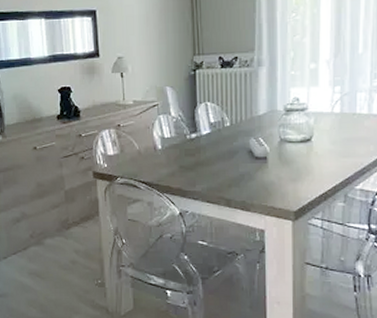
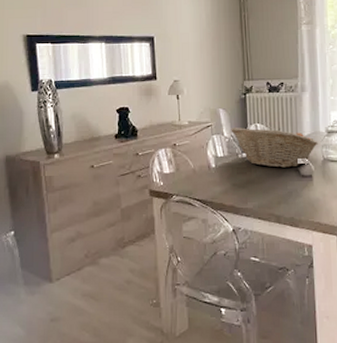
fruit basket: none [178,107,275,149] -> present [231,128,318,168]

